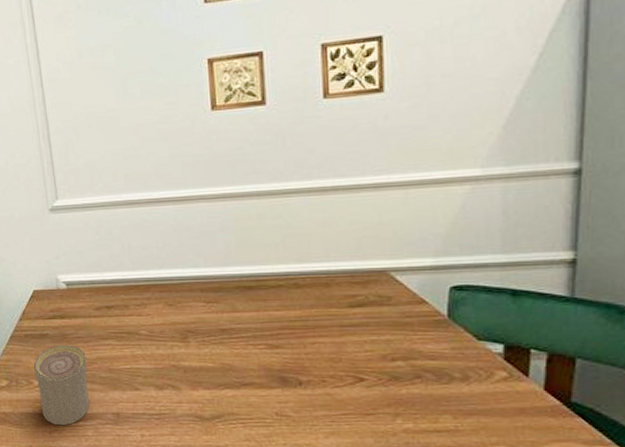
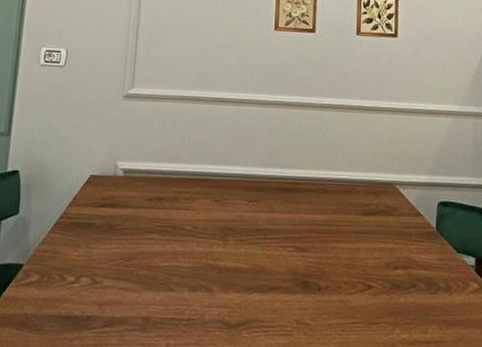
cup: present [34,345,90,426] -> none [67,236,128,332]

